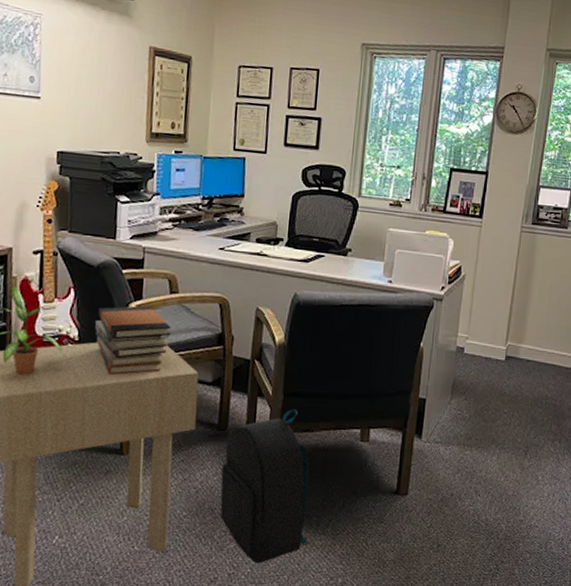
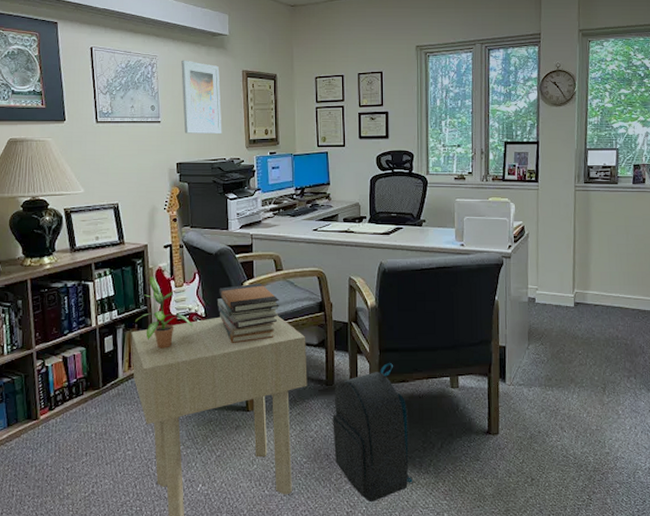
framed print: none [70,23,121,122] -> present [181,60,222,135]

